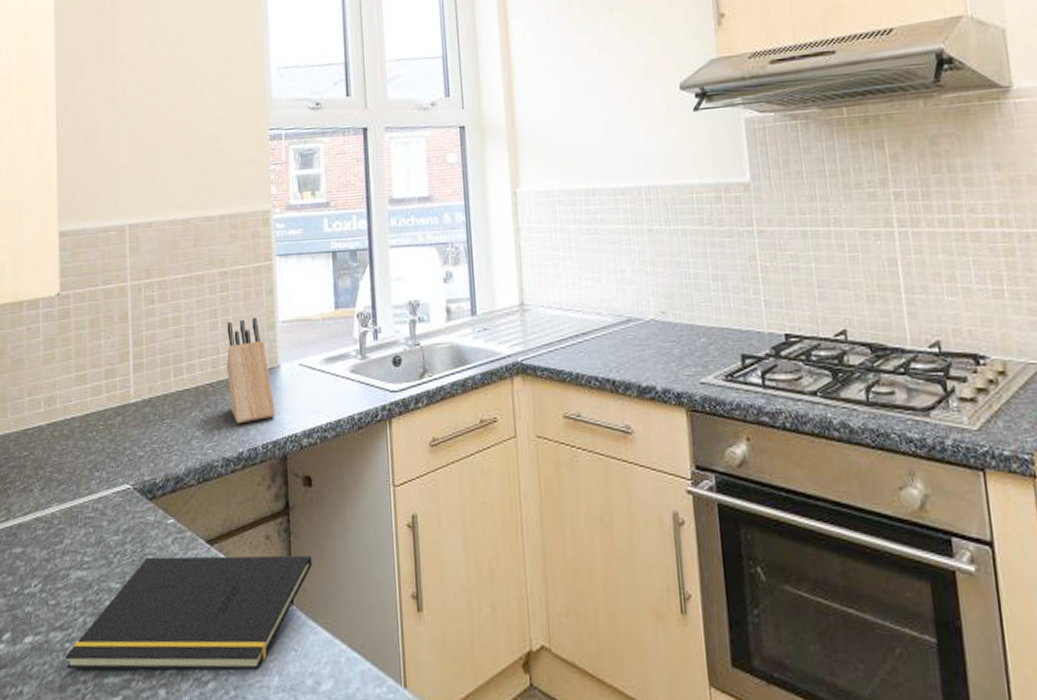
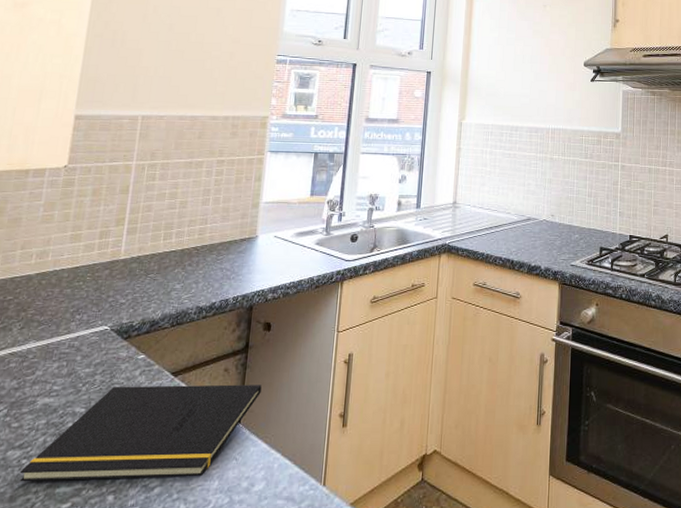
knife block: present [227,317,276,424] -> none [210,197,249,280]

